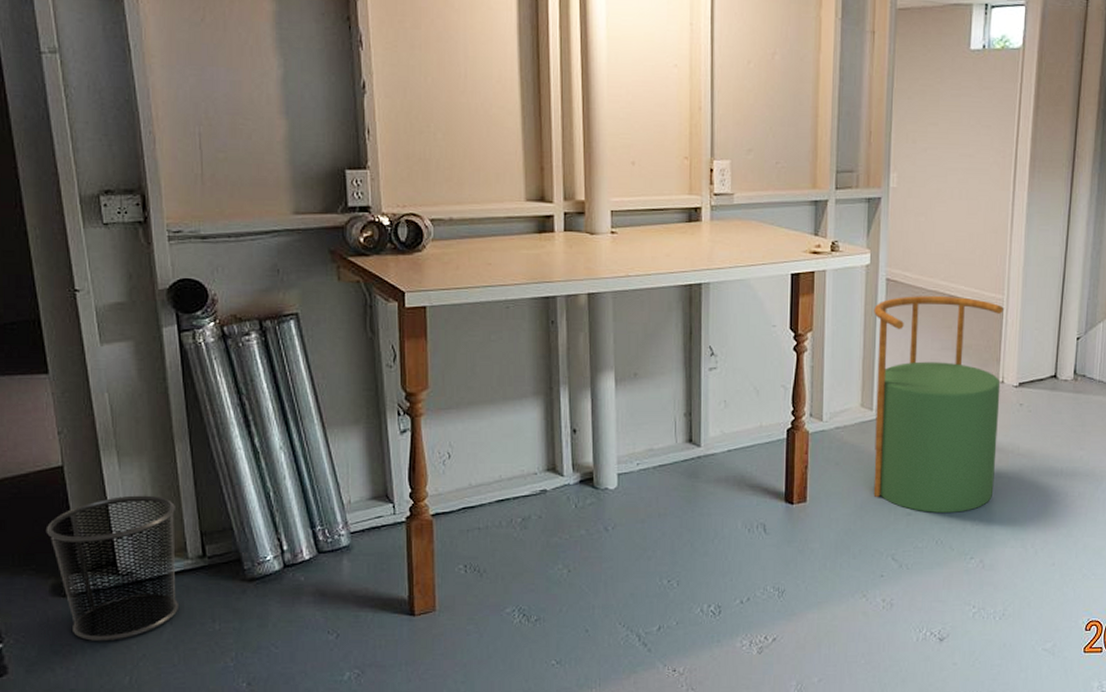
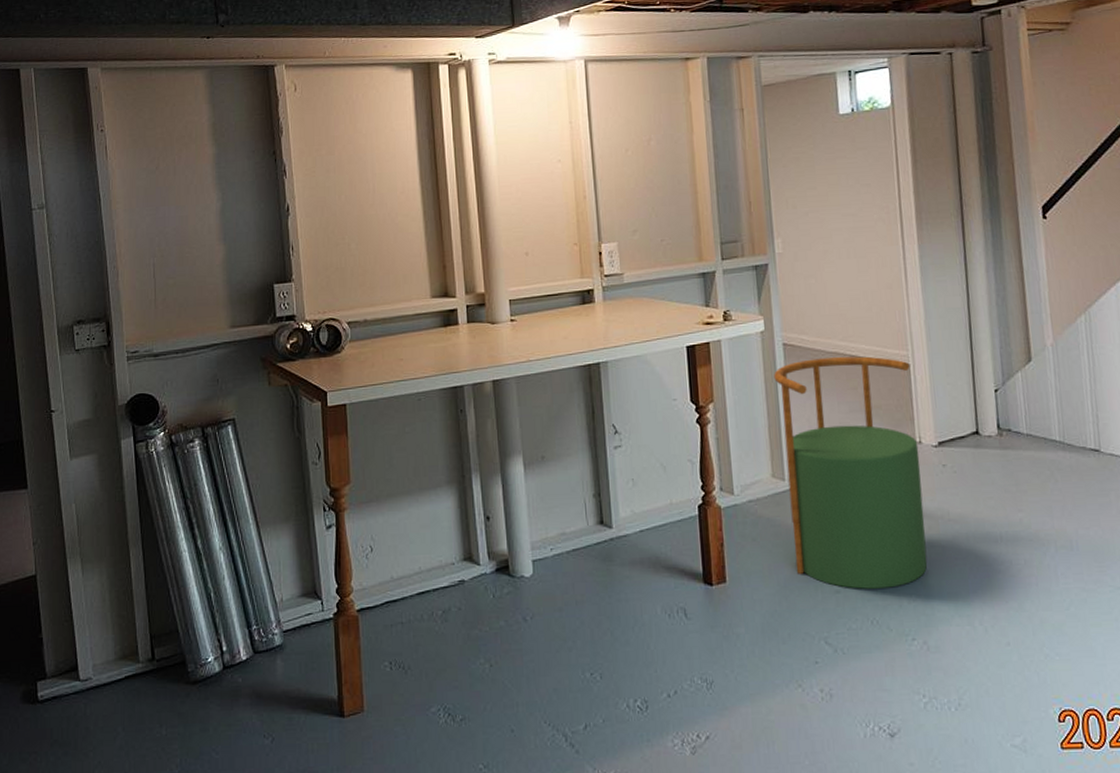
waste bin: present [45,495,180,641] -> none [19,600,131,748]

